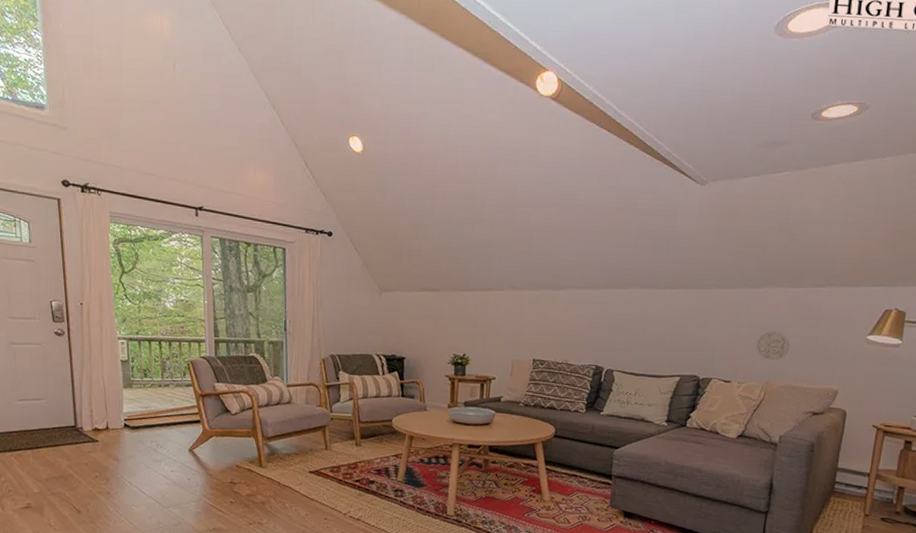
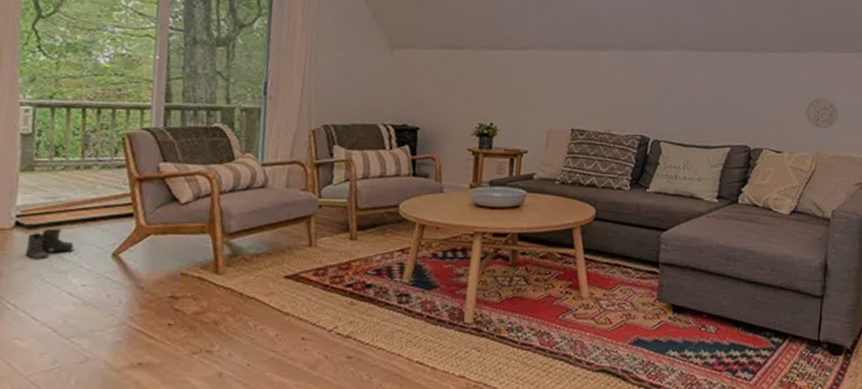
boots: none [132,429,163,452] -> present [24,228,74,260]

